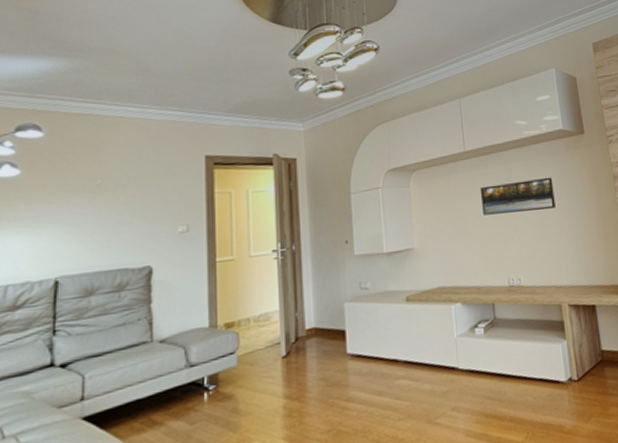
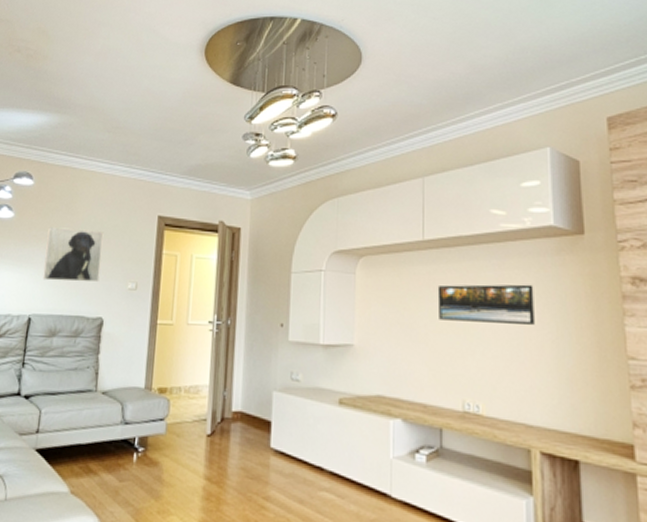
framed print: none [69,177,142,238] -> present [42,227,104,283]

